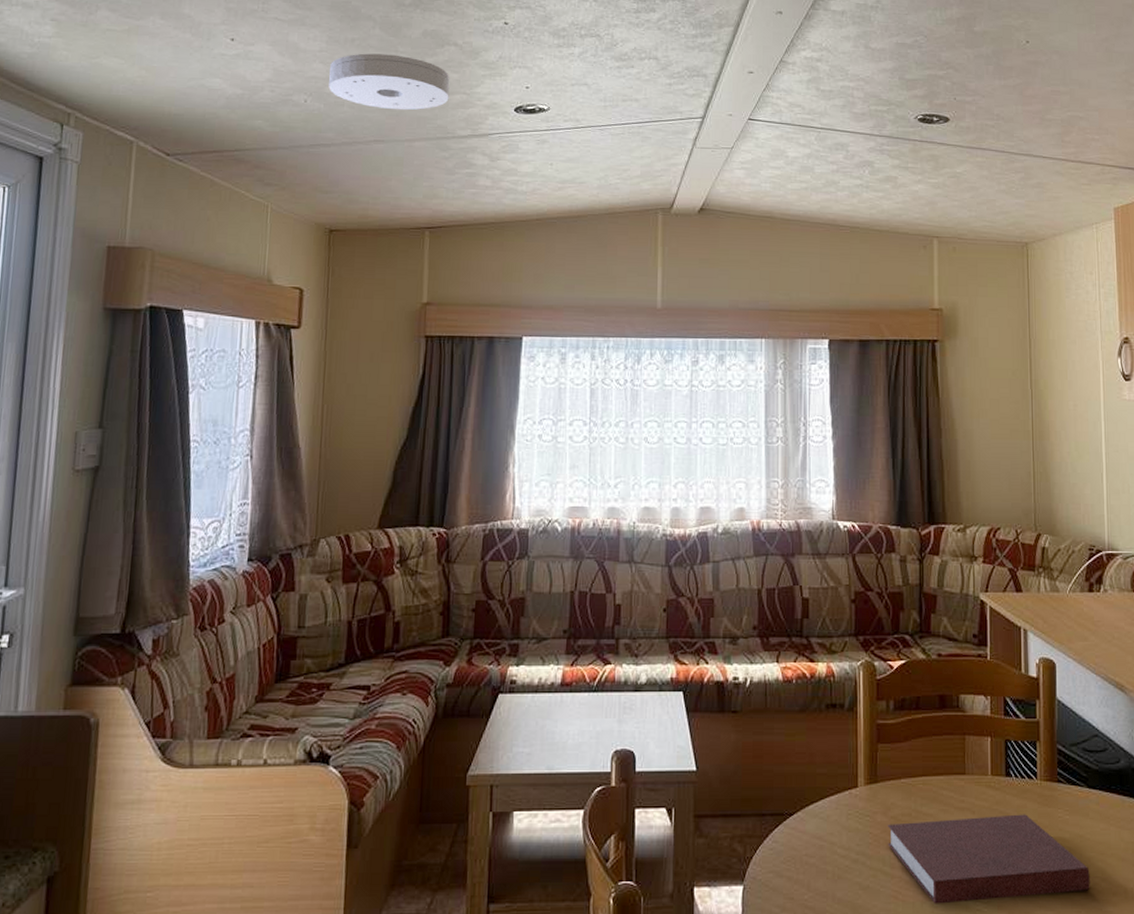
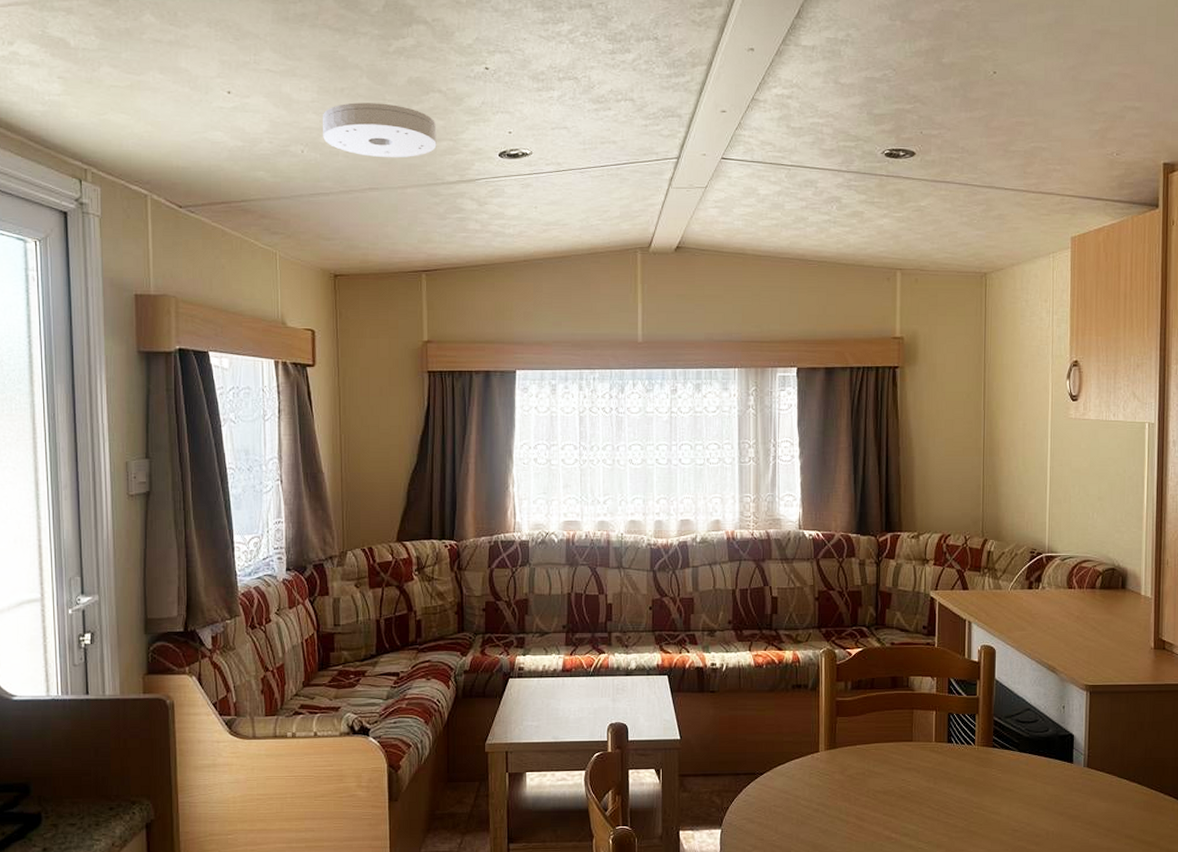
notebook: present [887,814,1090,904] -> none [844,773,1017,844]

